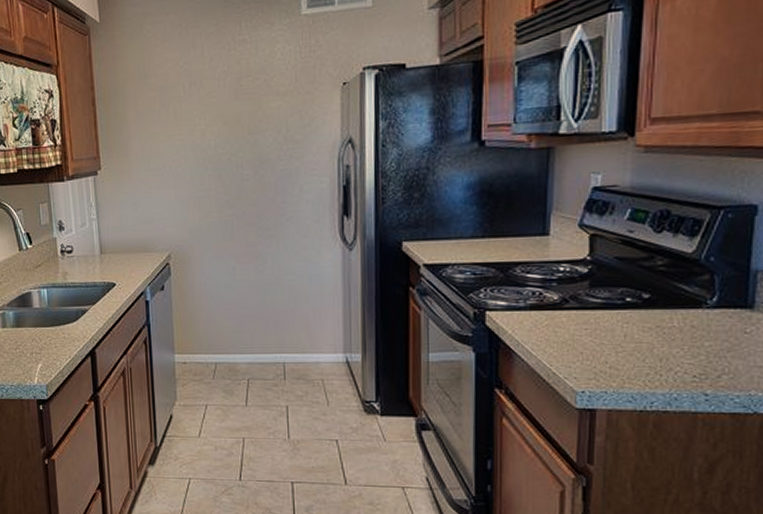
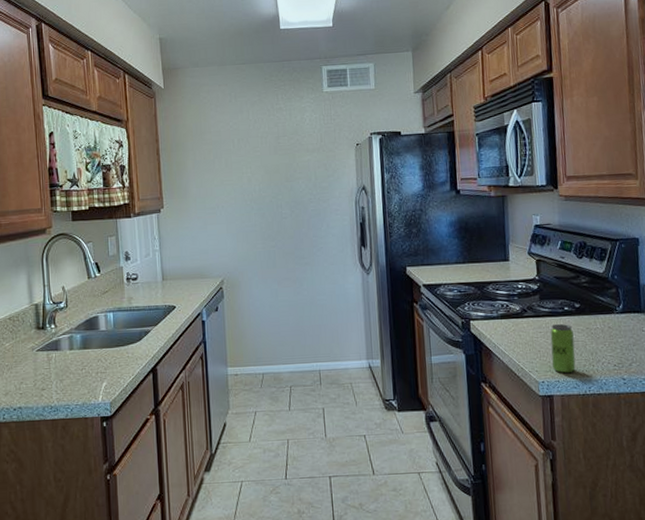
beverage can: none [598,320,635,383] -> present [550,324,576,374]

